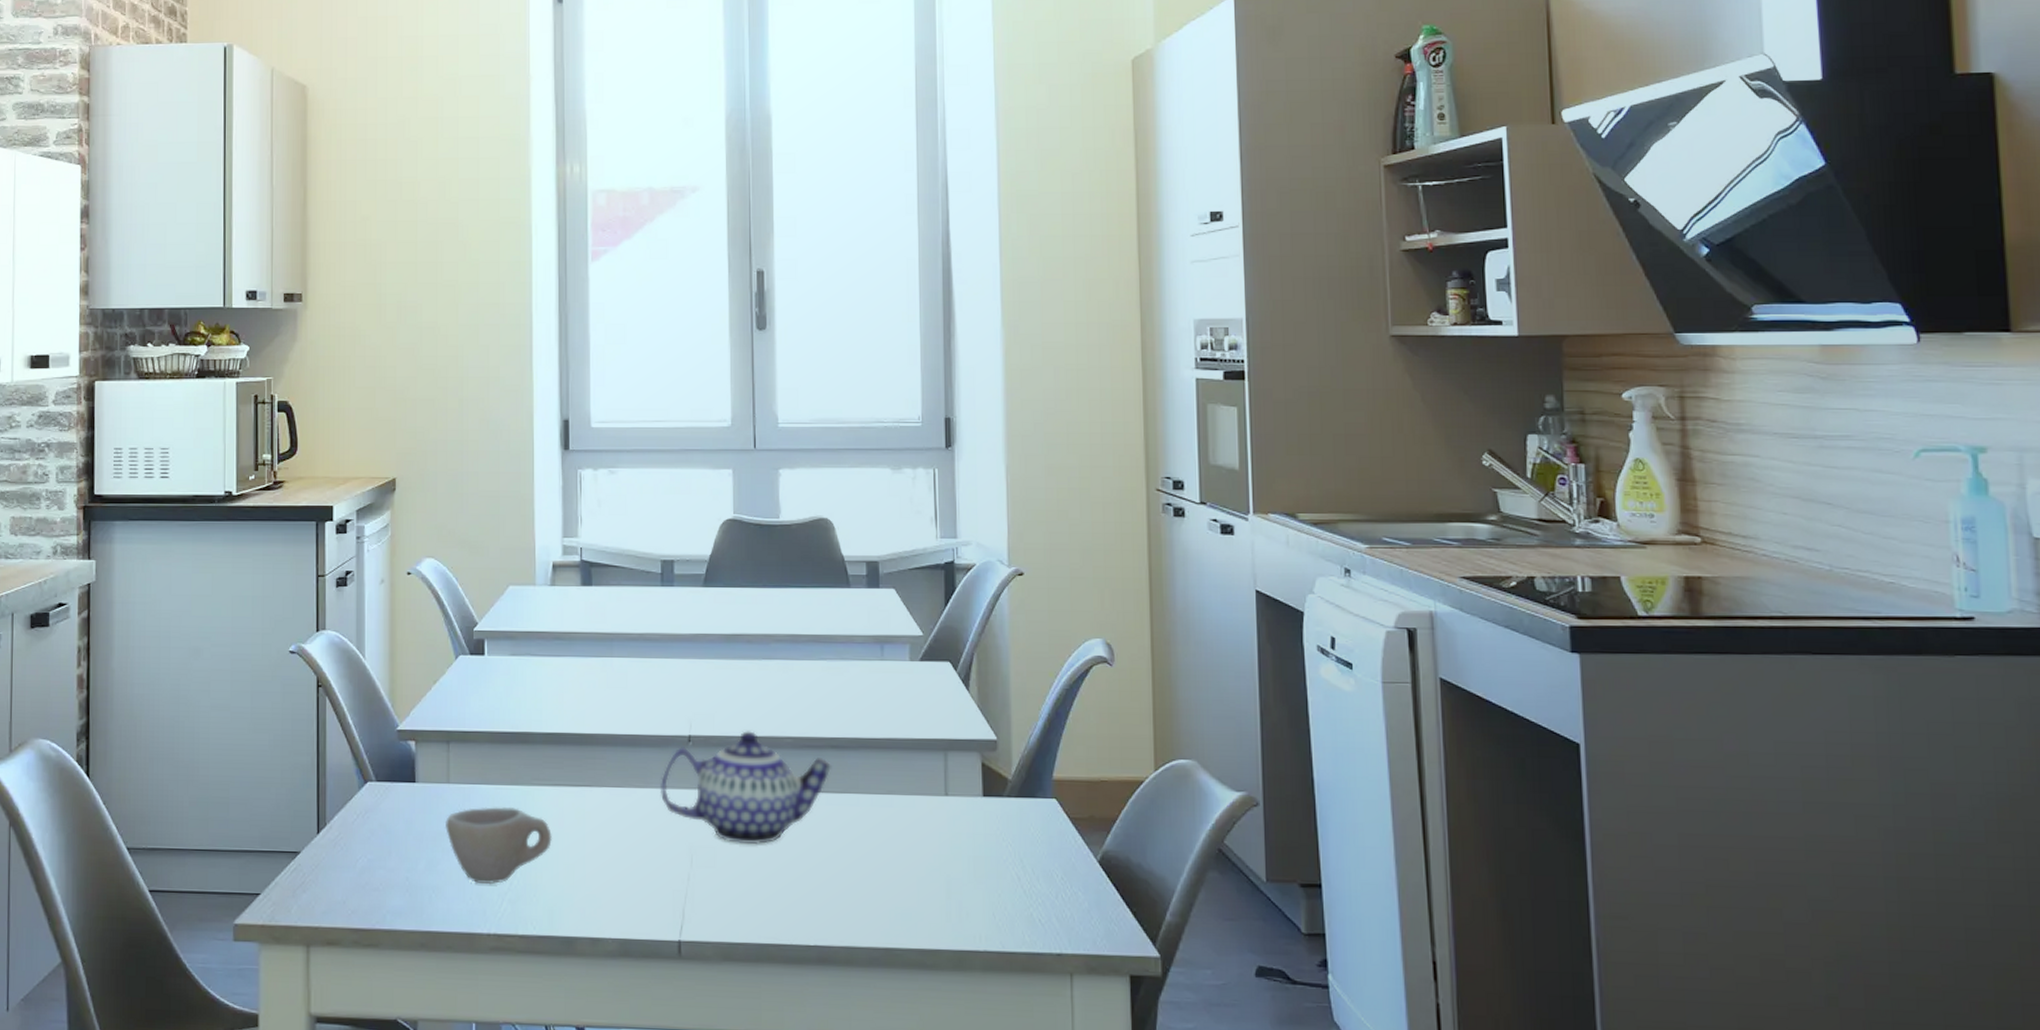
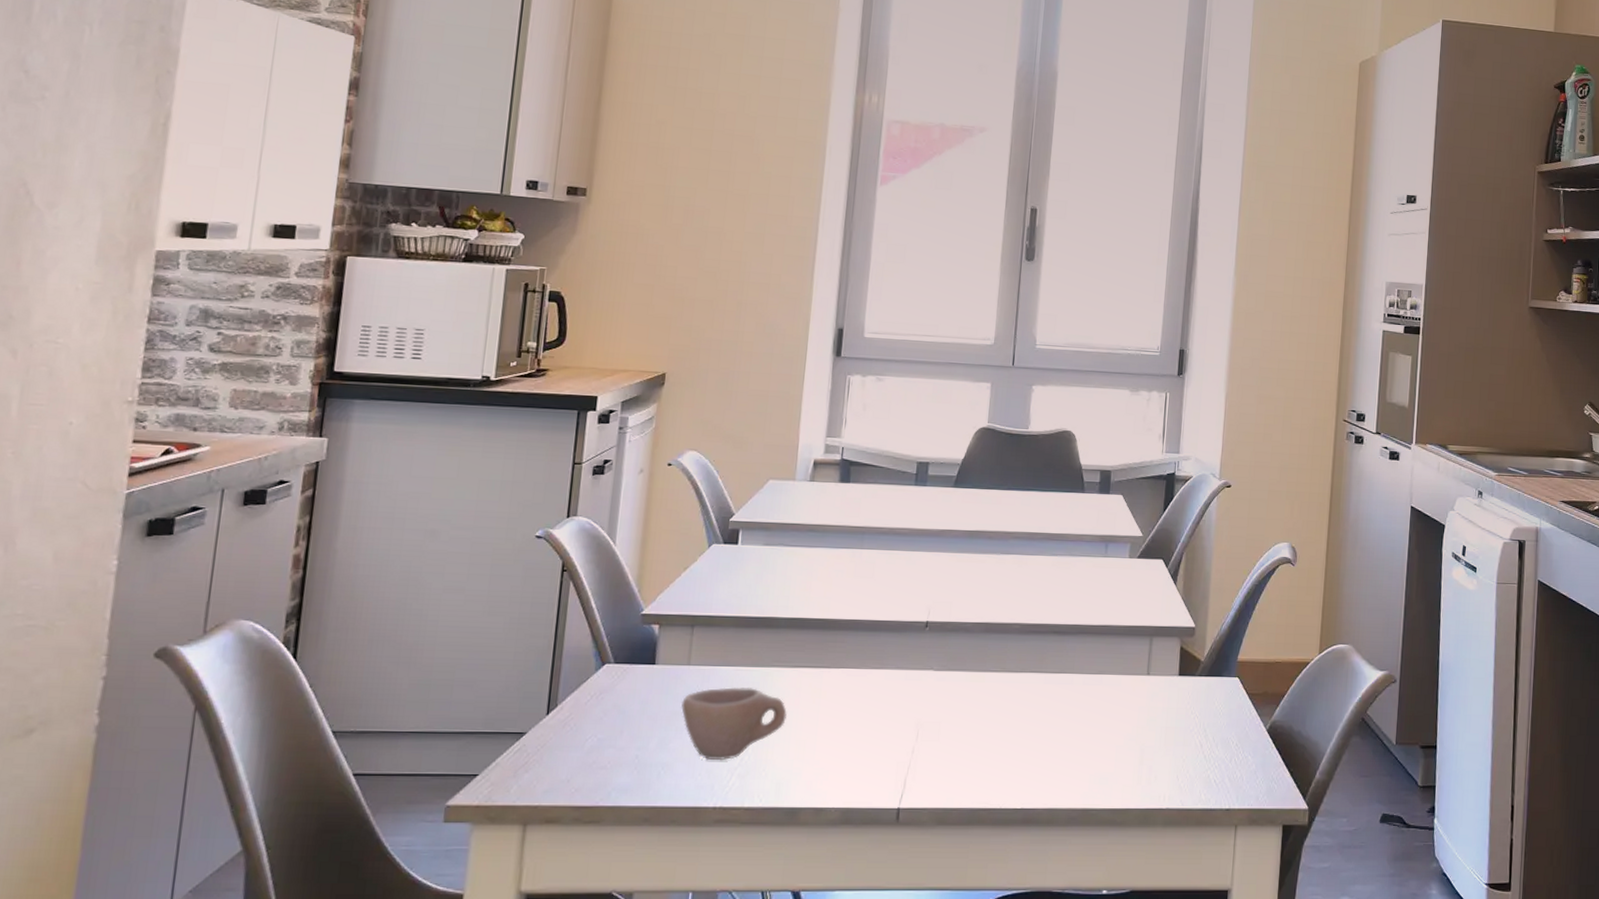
teapot: present [661,731,832,845] -> none [895,618,1053,720]

